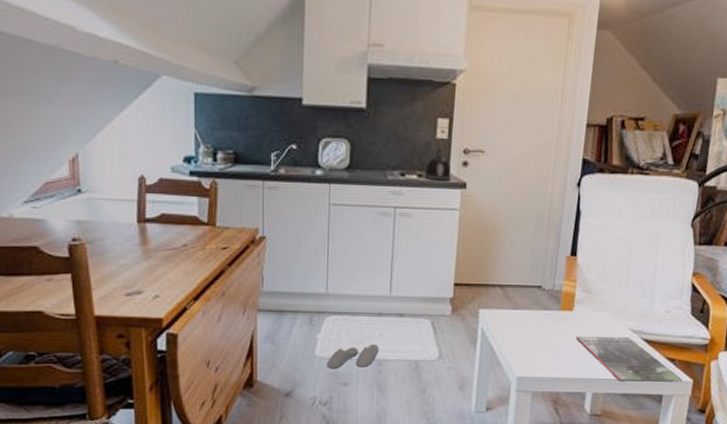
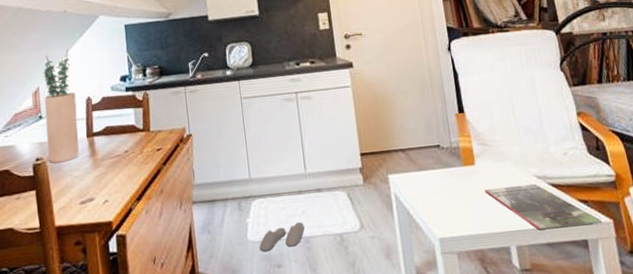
vase: none [85,112,127,247] -> present [44,49,79,164]
kettle: present [424,146,451,182] -> none [315,36,339,66]

